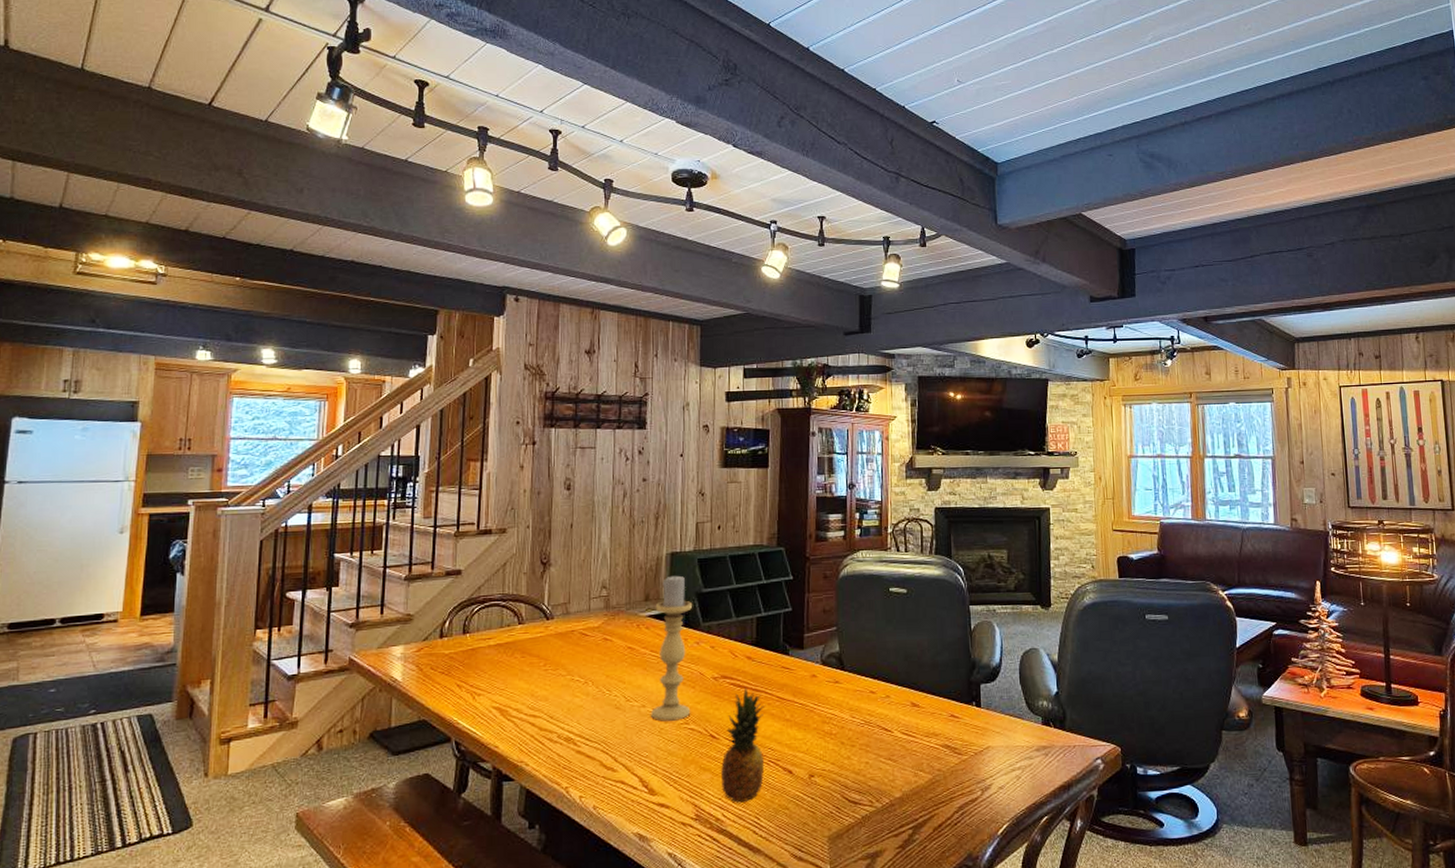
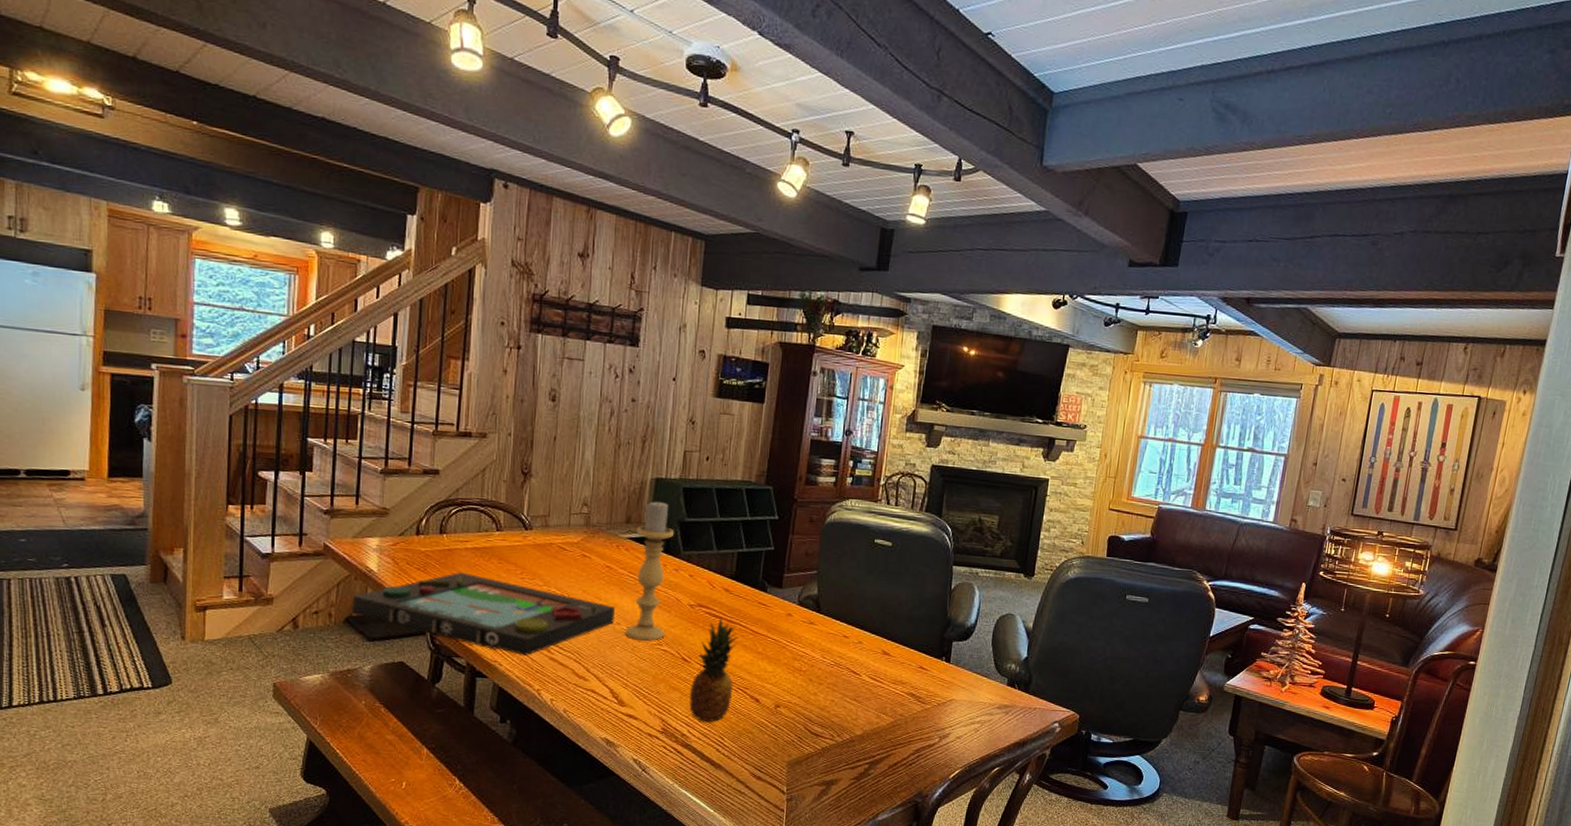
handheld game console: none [377,671,640,752] -> present [352,572,616,656]

